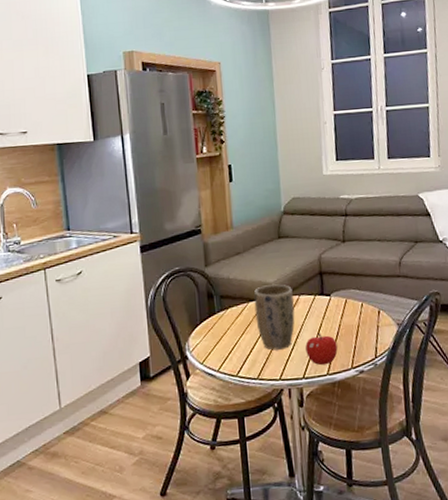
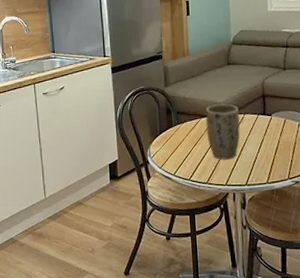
fruit: present [305,332,338,366] -> none [249,146,277,175]

